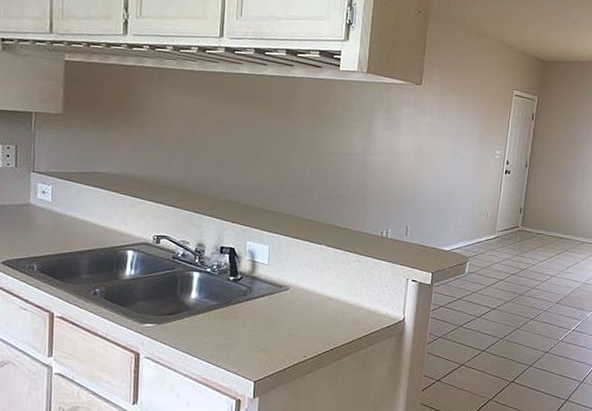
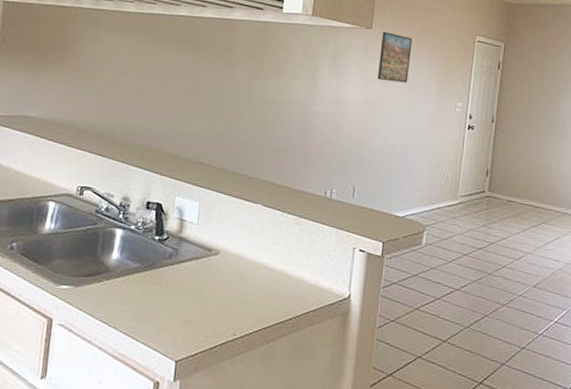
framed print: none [427,87,458,134] -> present [377,31,413,83]

